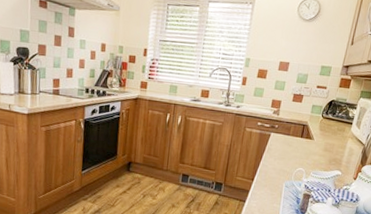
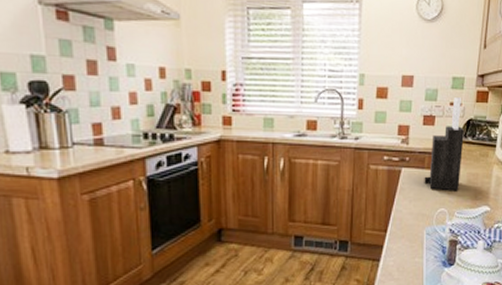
knife block: none [288,82,327,156] -> present [424,97,464,191]

